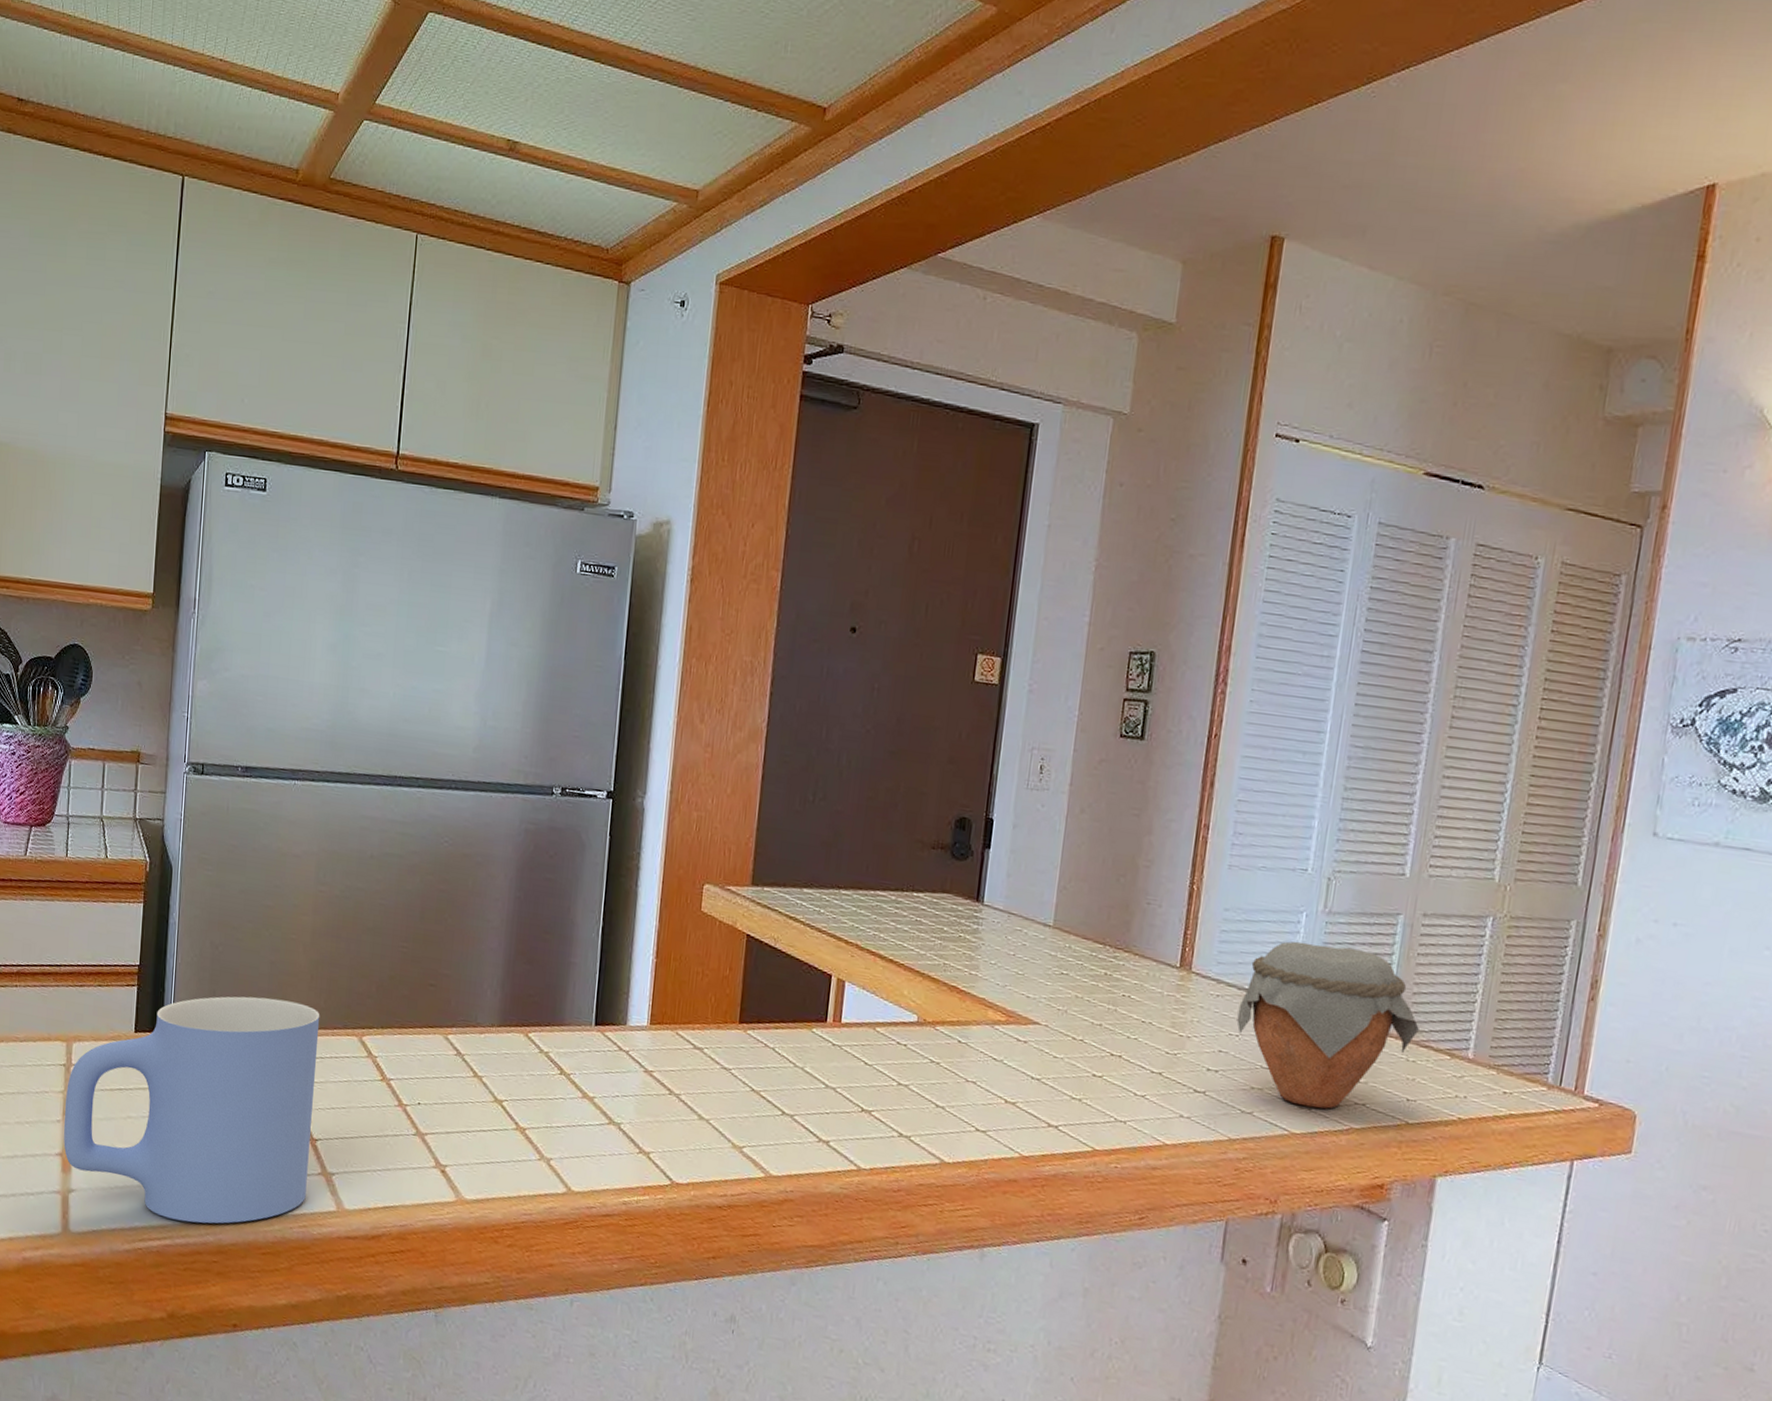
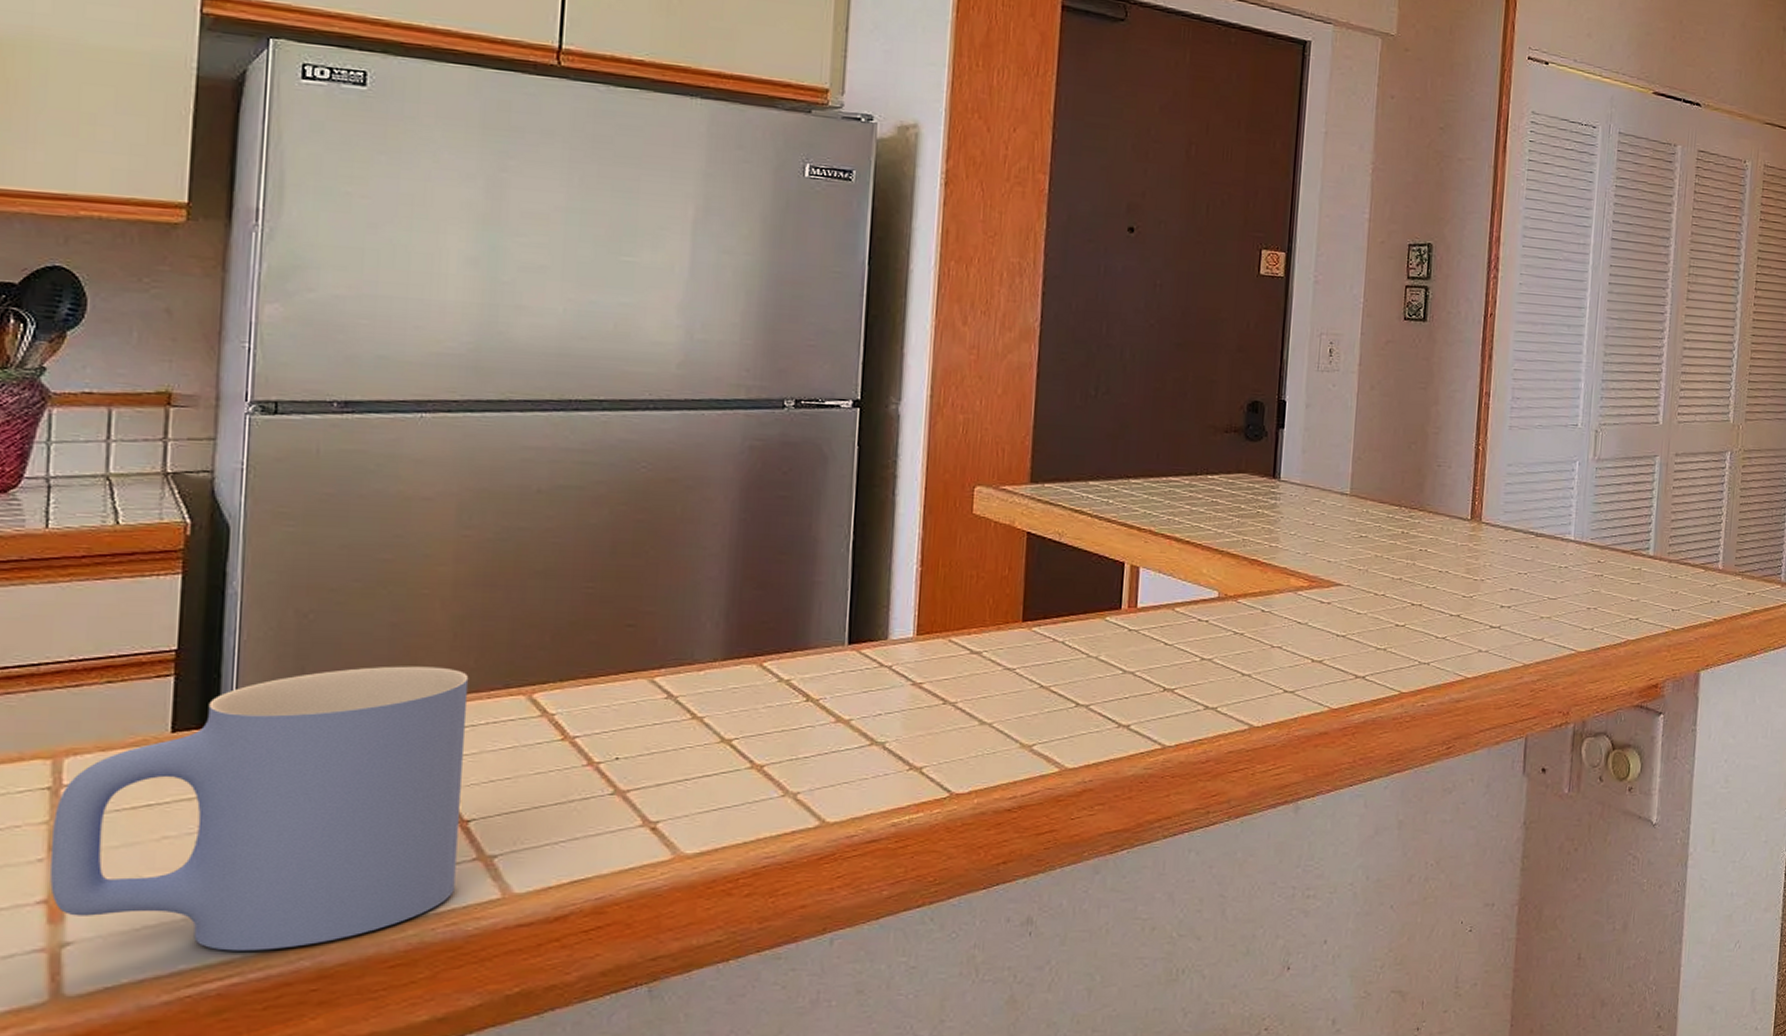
jar: present [1237,941,1419,1109] -> none [1524,486,1678,628]

